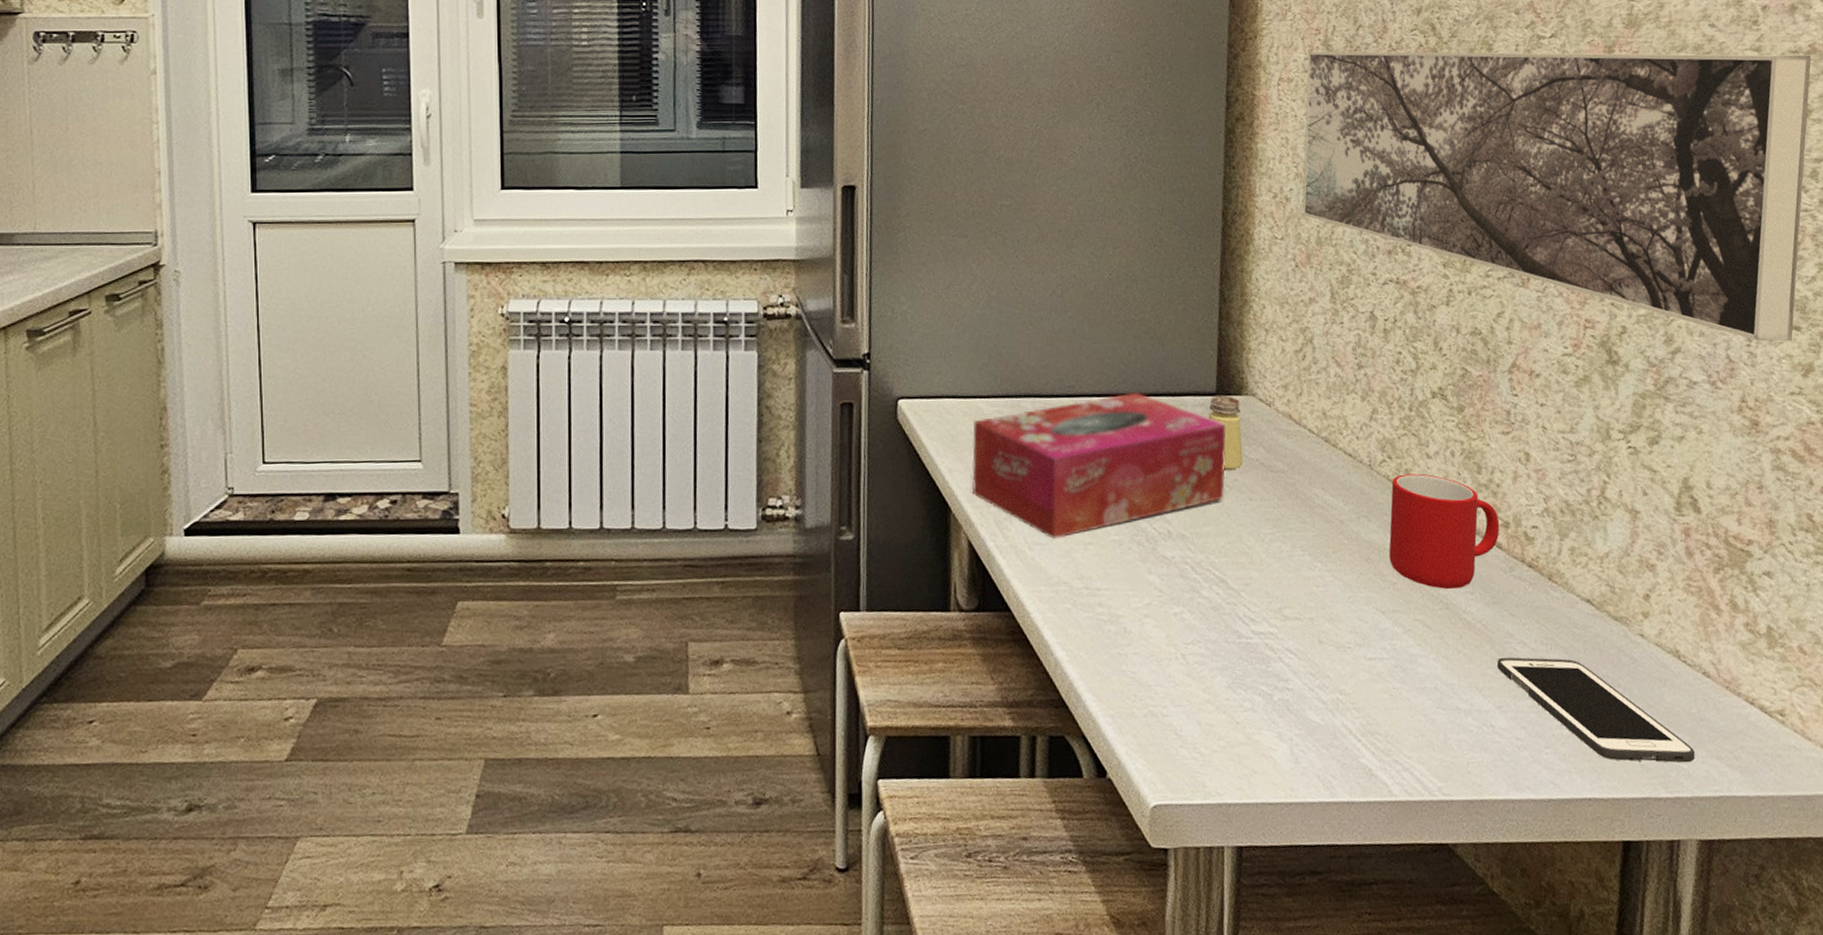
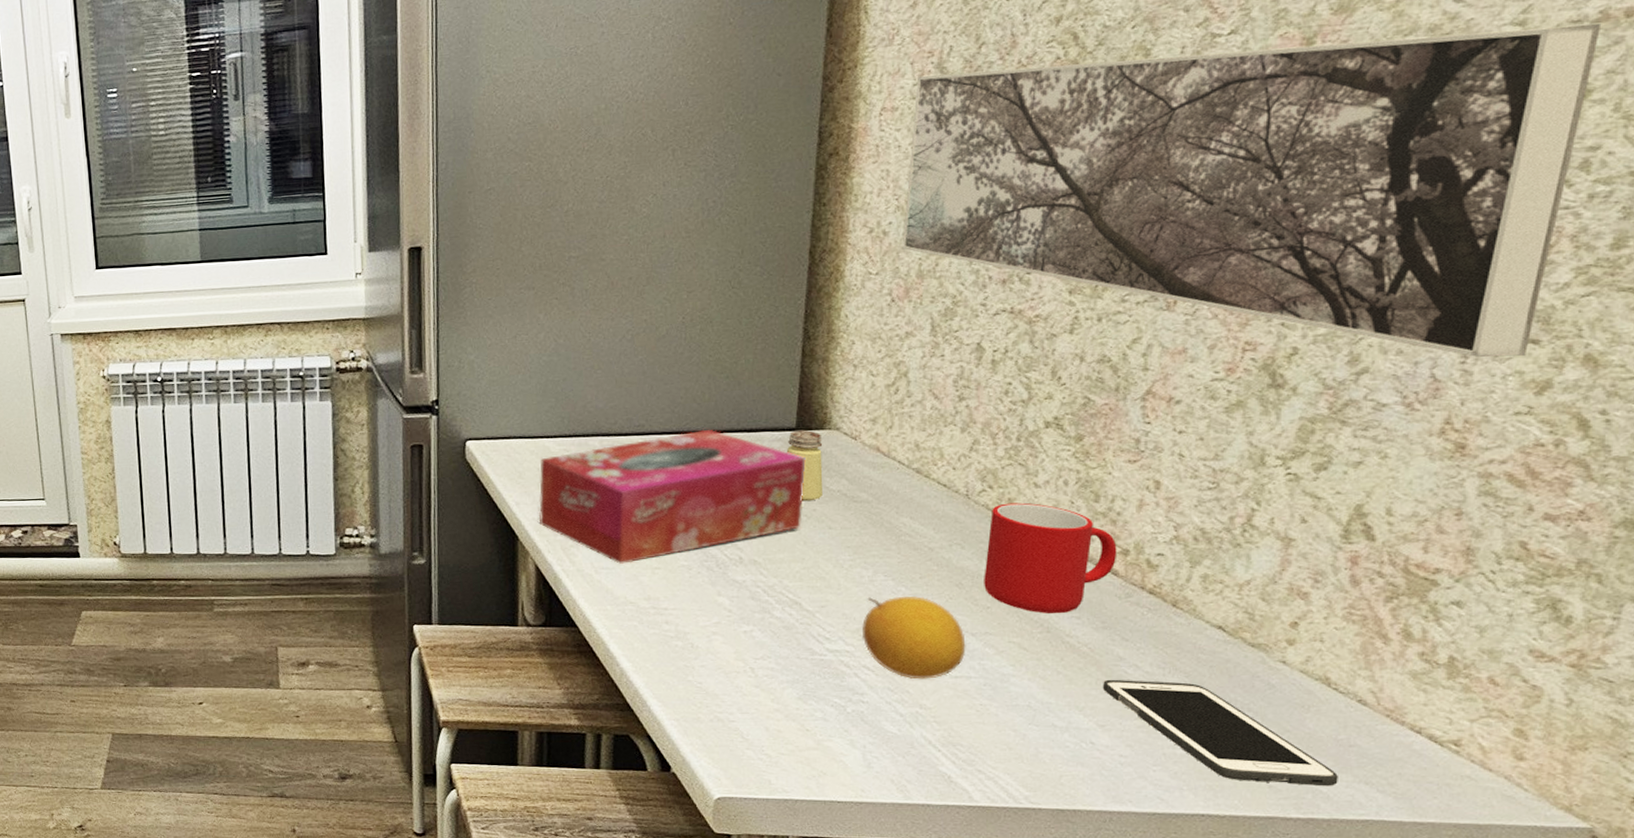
fruit: none [1283,572,1378,663] -> present [861,596,966,680]

